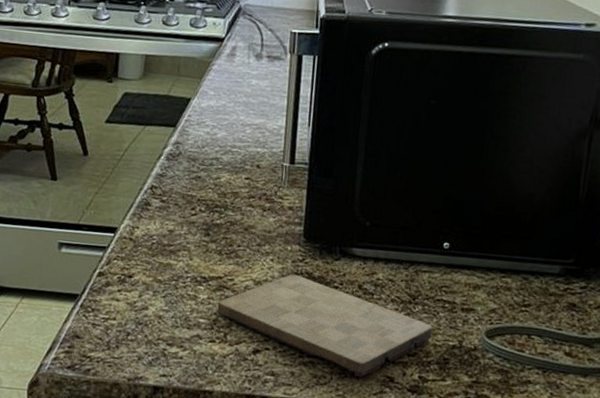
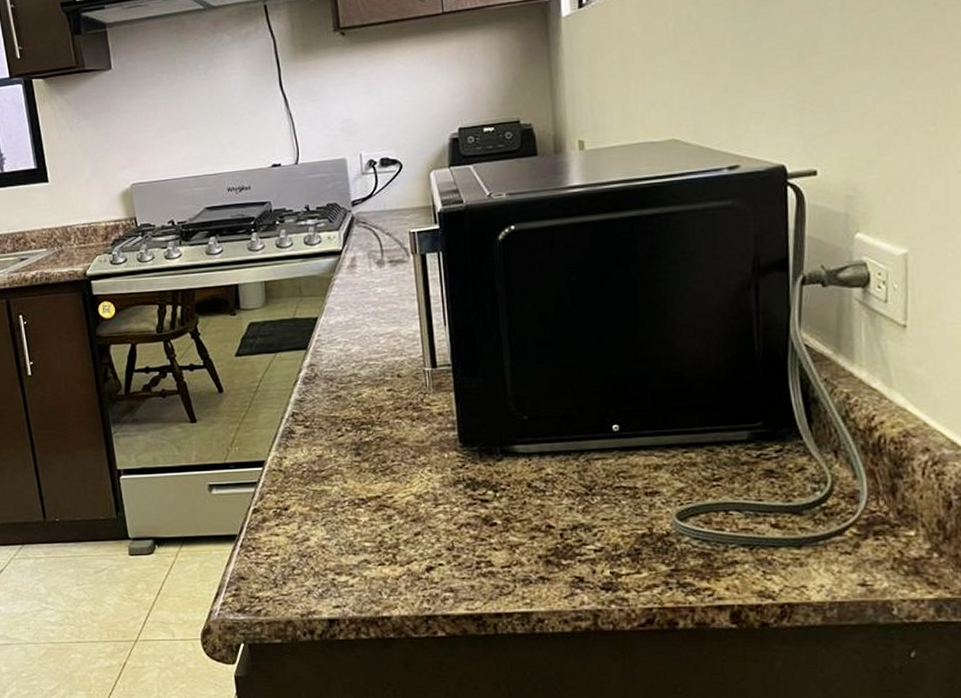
cutting board: present [217,274,433,377] -> none [381,482,617,581]

